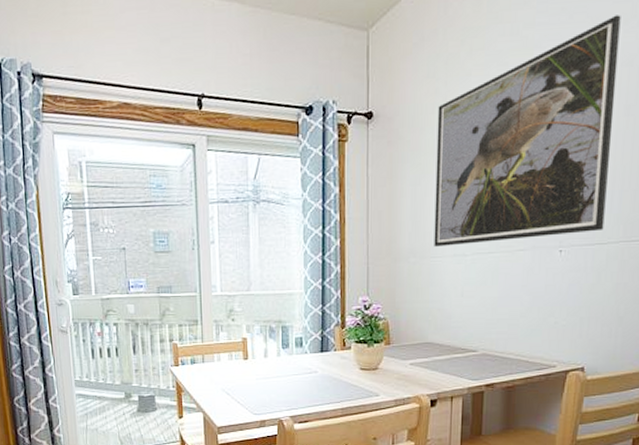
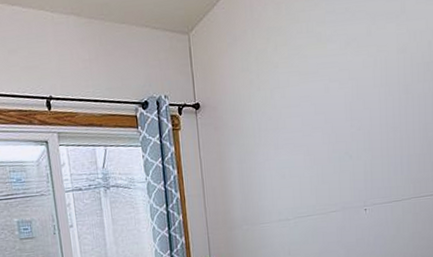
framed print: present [434,15,621,247] -> none [253,11,398,214]

